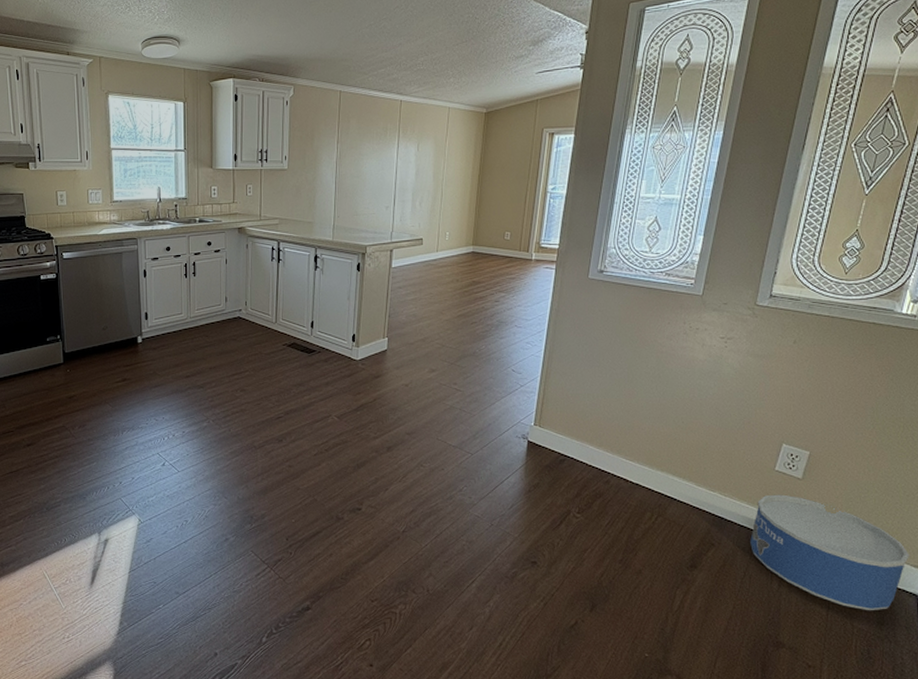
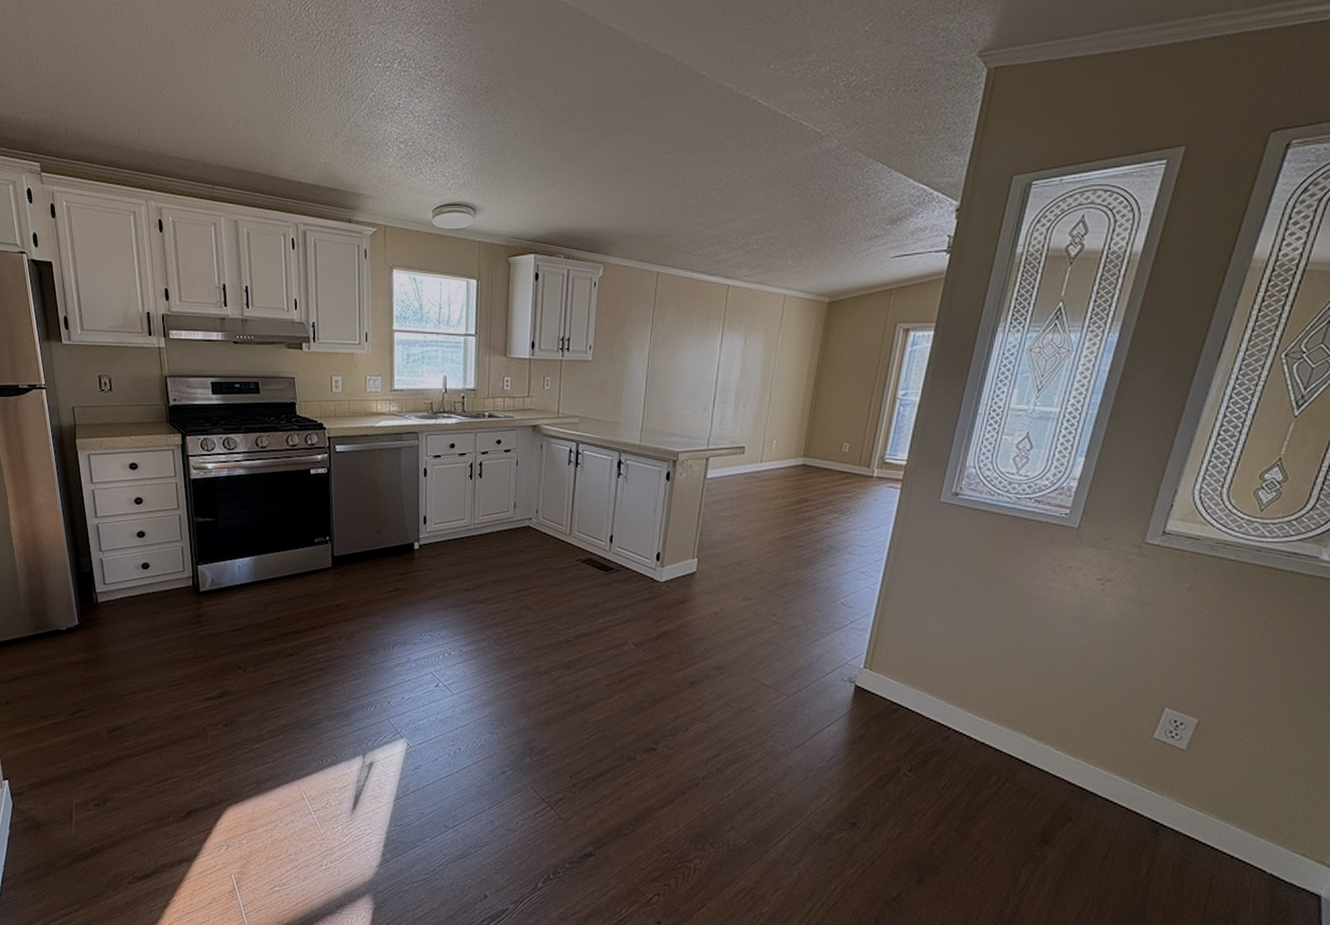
storage bin: present [750,494,910,611] -> none [1116,766,1316,910]

